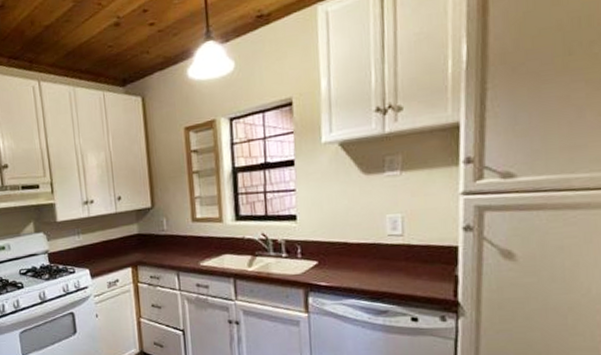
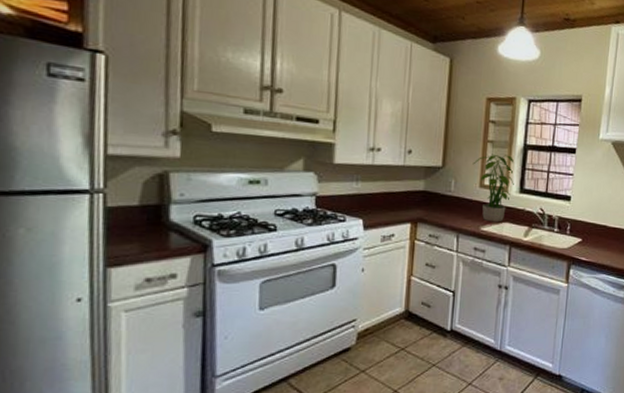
potted plant: none [181,182,228,256] -> present [473,153,514,222]

